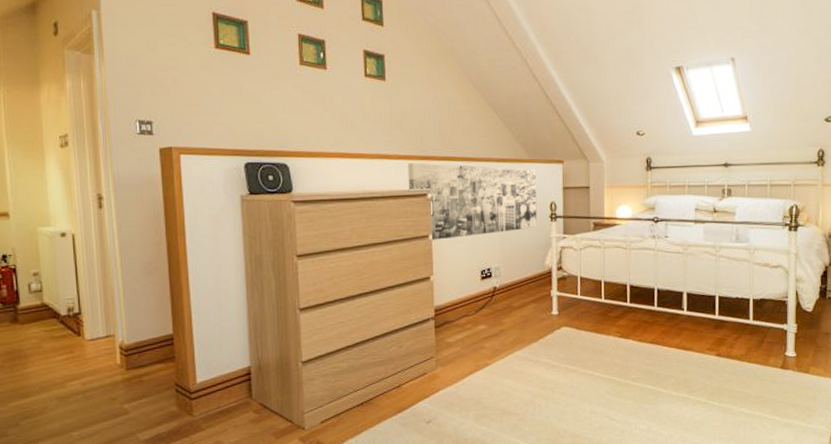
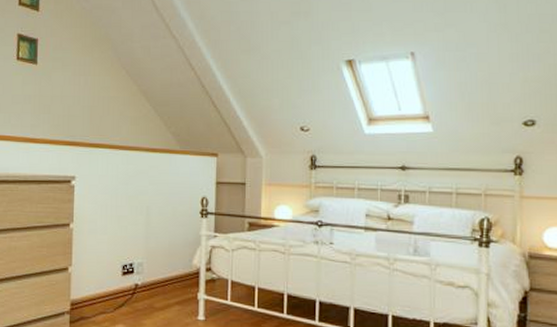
wall art: present [407,162,538,240] -> none [52,148,187,229]

